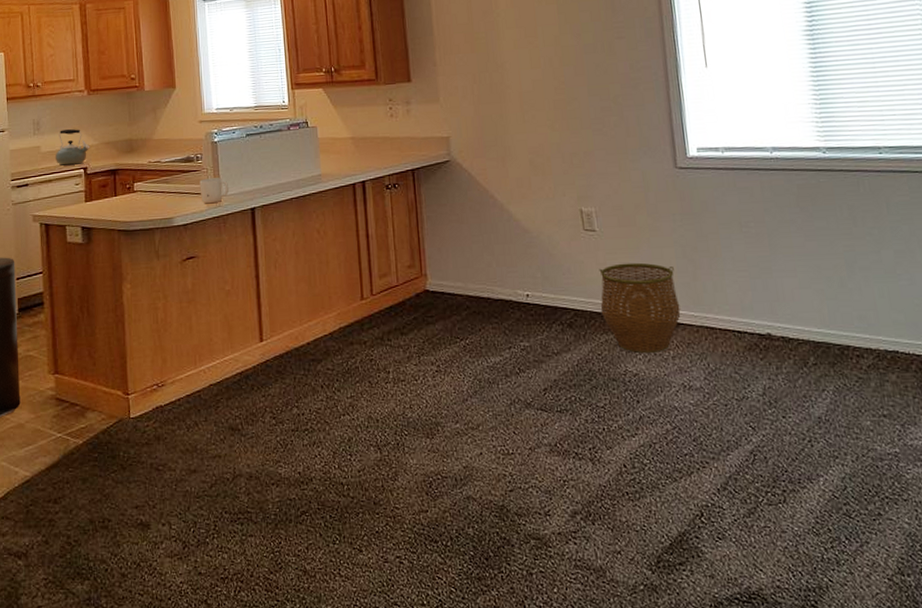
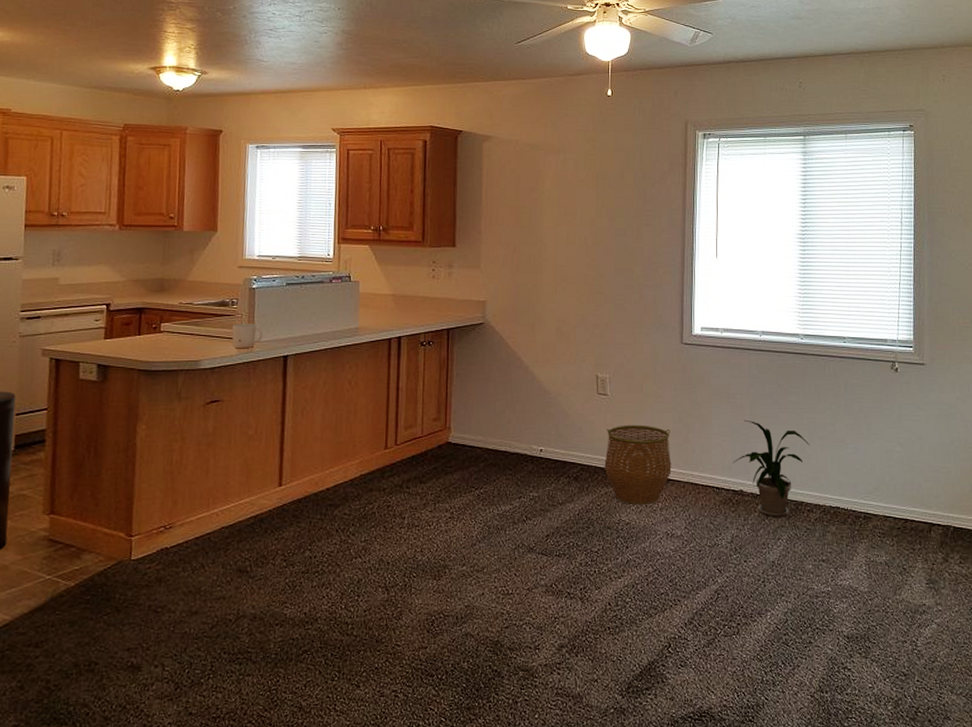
kettle: present [55,129,90,166] -> none [74,263,116,300]
house plant: none [754,251,849,365] -> present [732,419,809,517]

